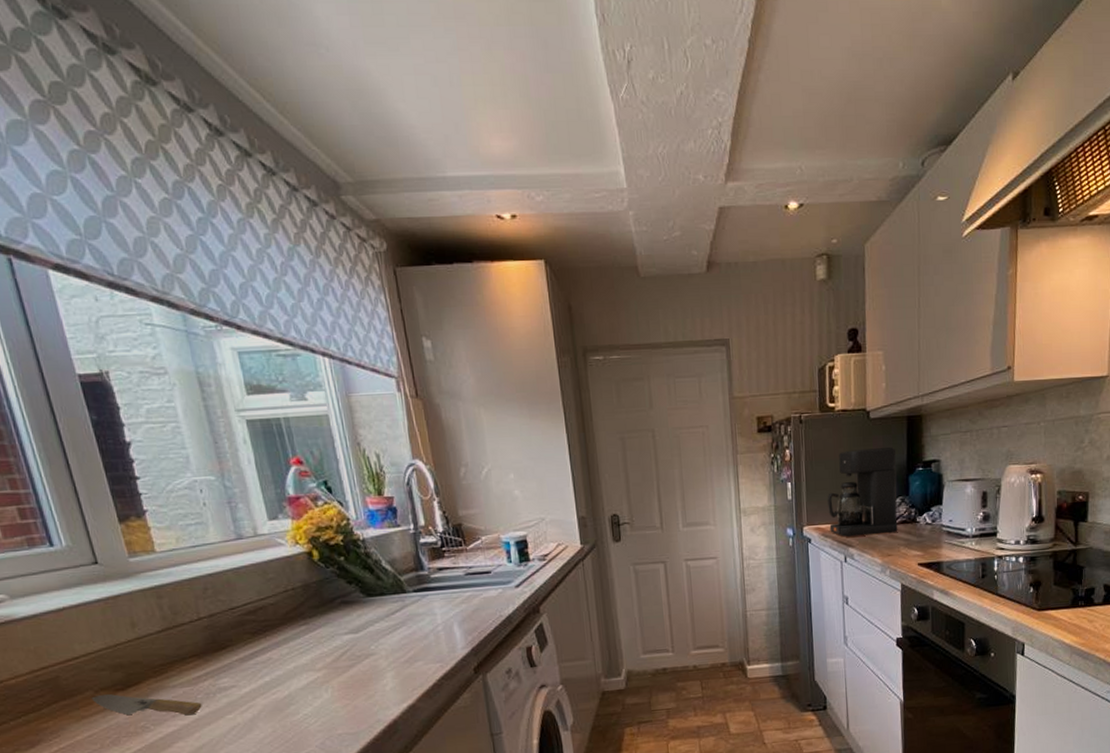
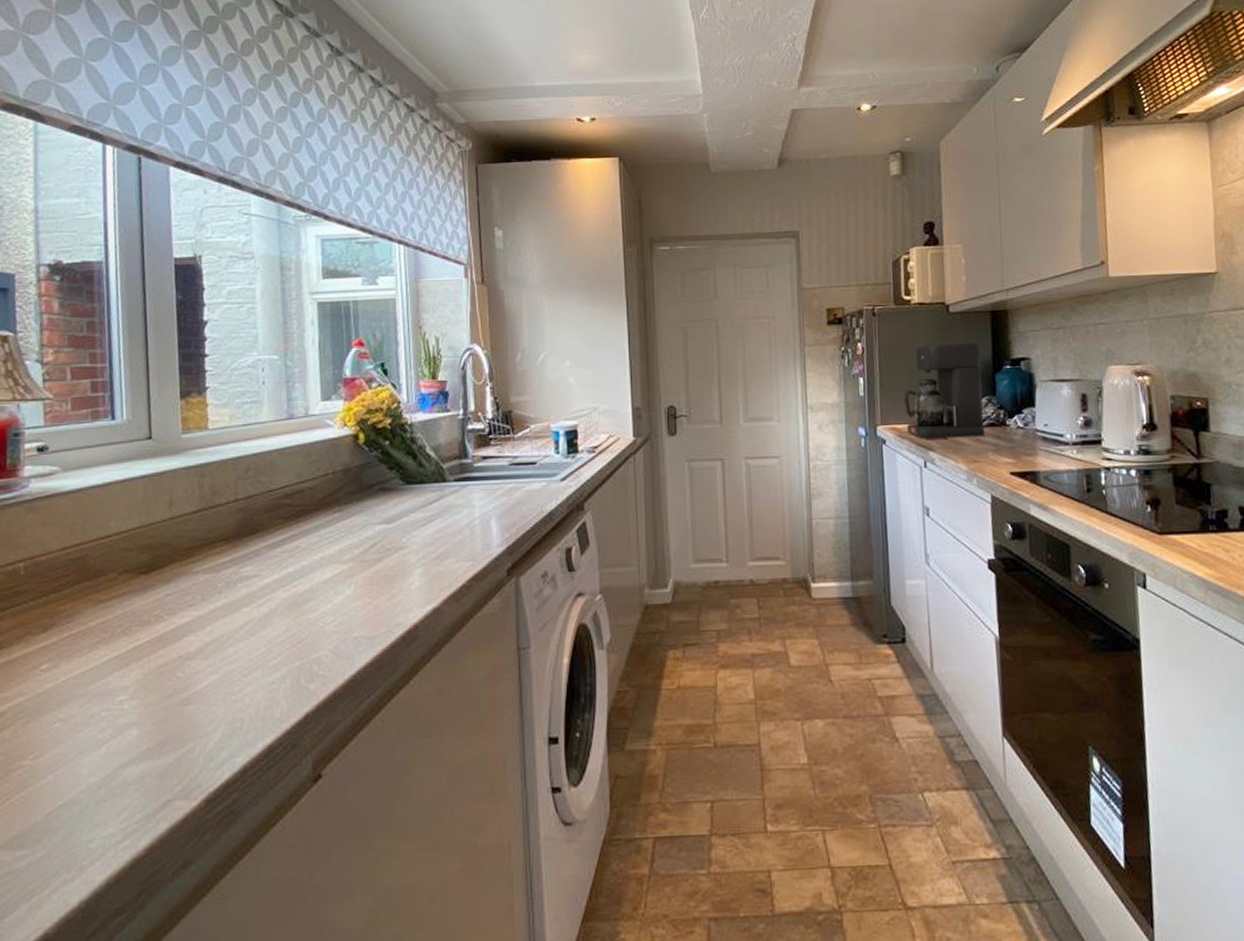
kitchen knife: present [91,693,202,716] -> none [113,576,221,606]

